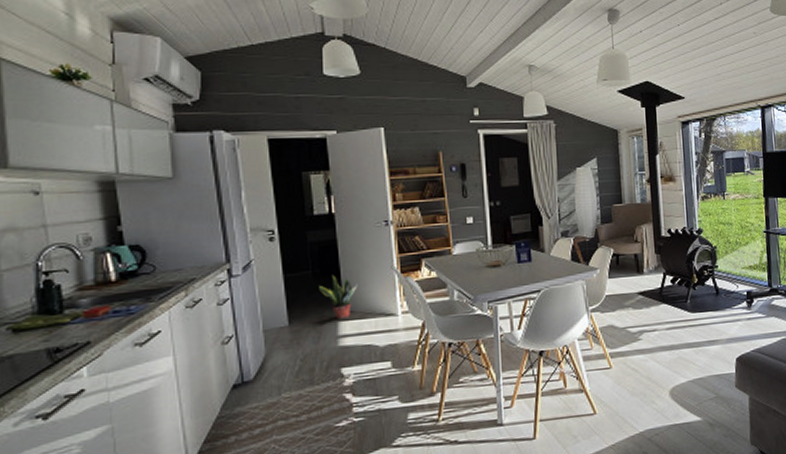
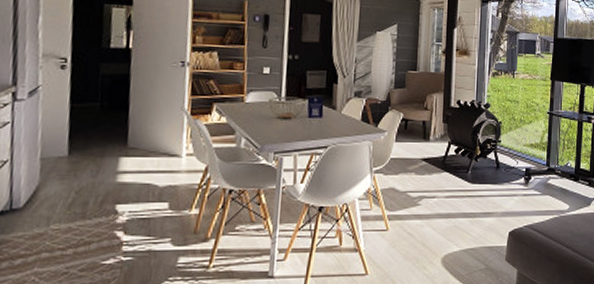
potted plant: present [319,274,358,319] -> none [105,109,145,154]

